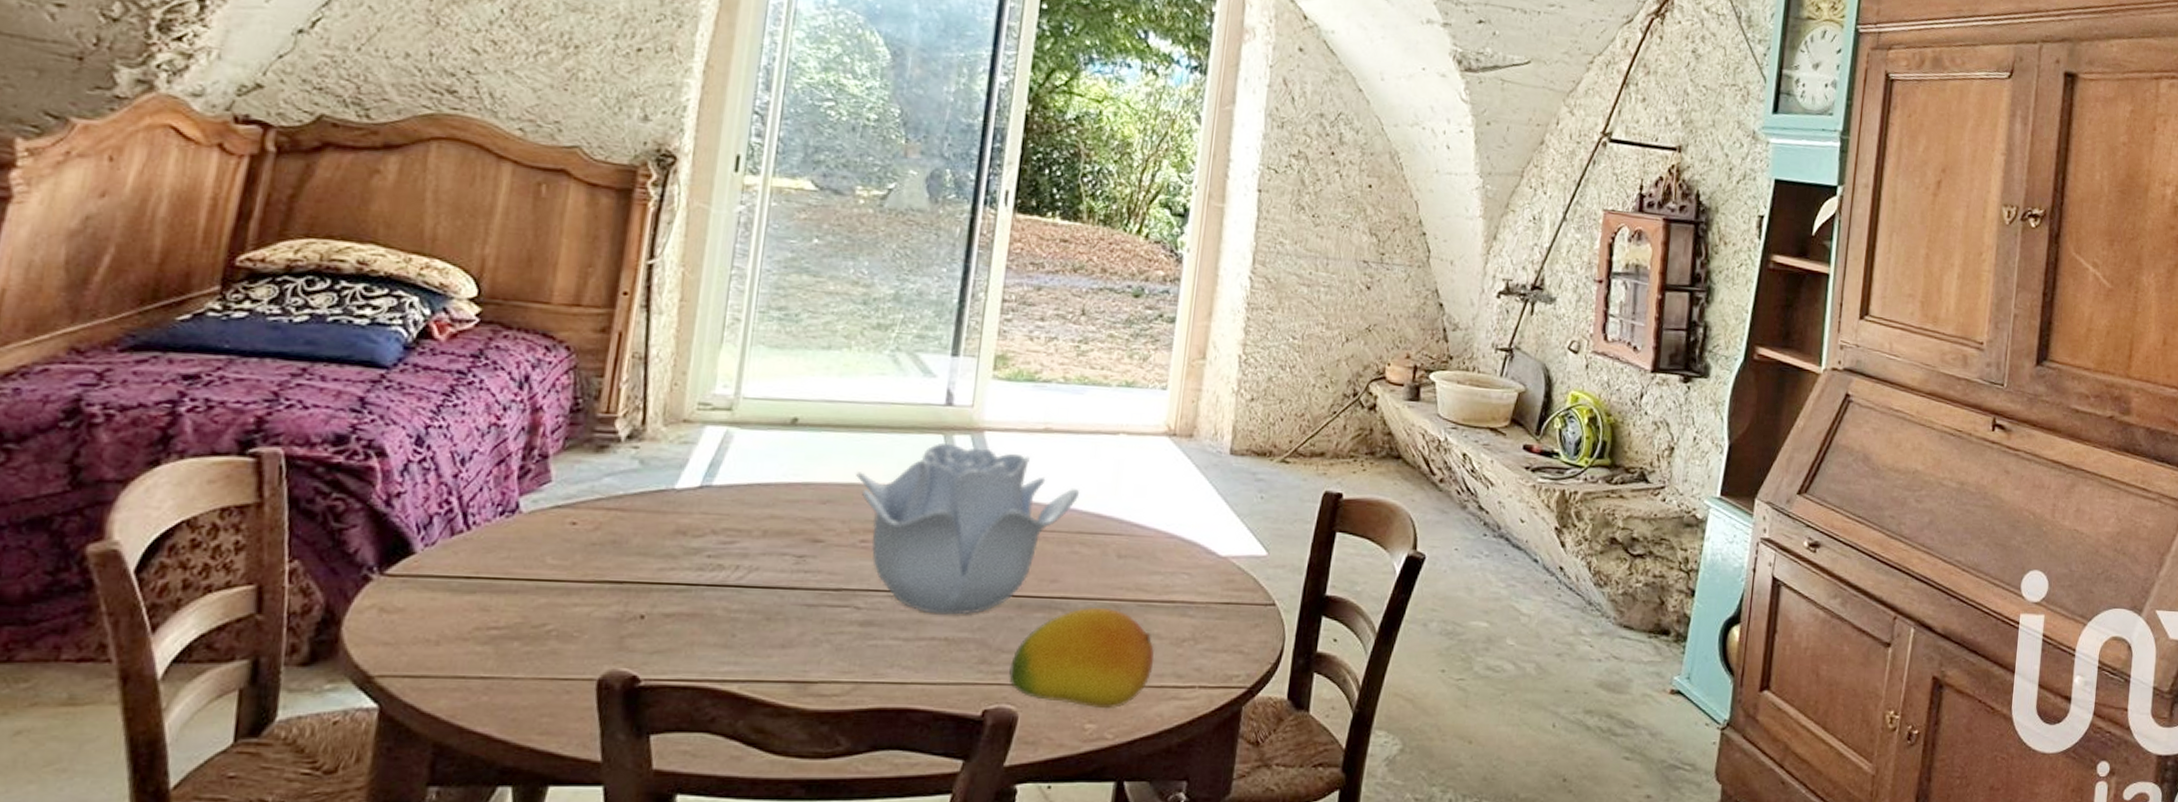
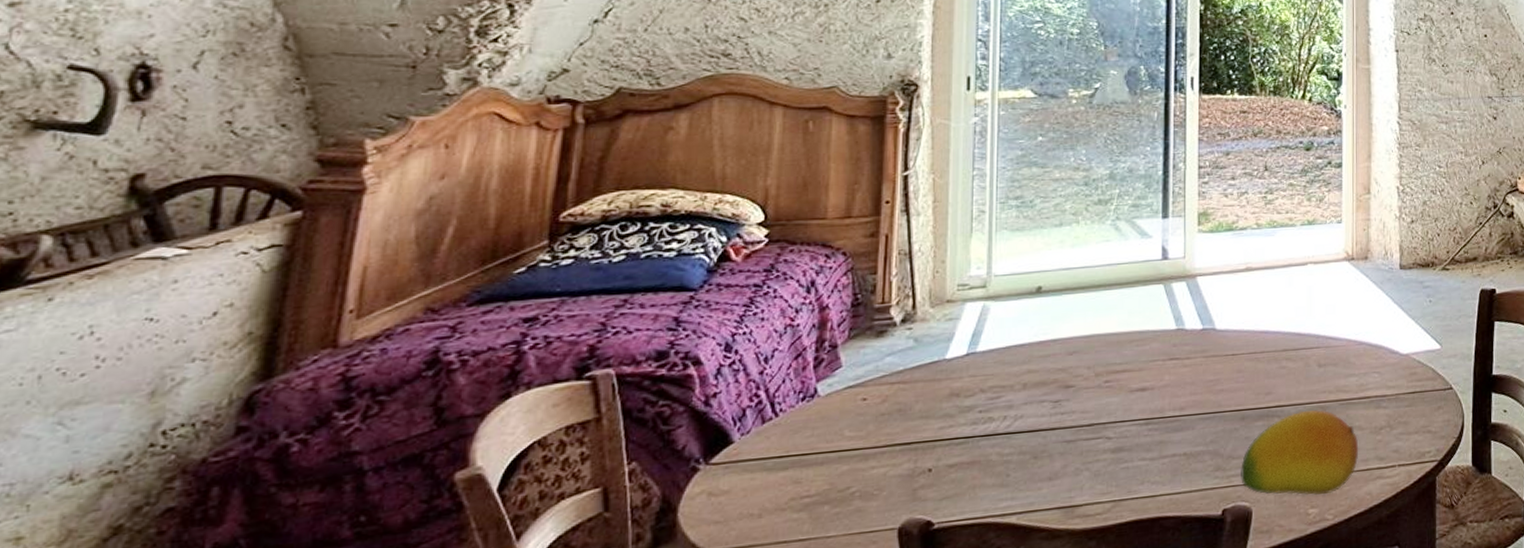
decorative bowl: present [856,442,1080,615] -> none [1095,290,1281,435]

